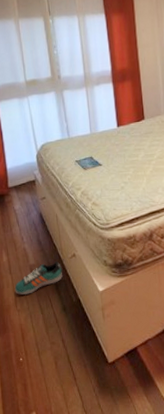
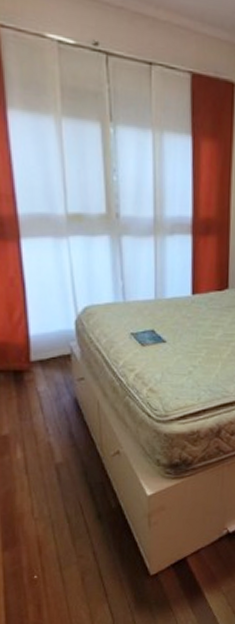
sneaker: present [14,260,62,295] -> none [31,458,100,500]

